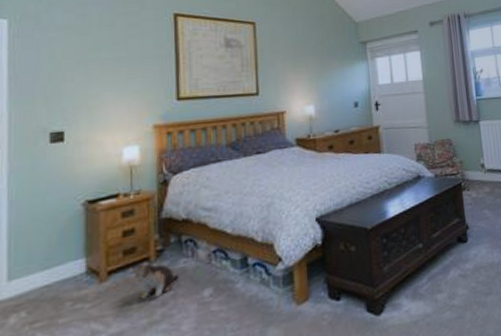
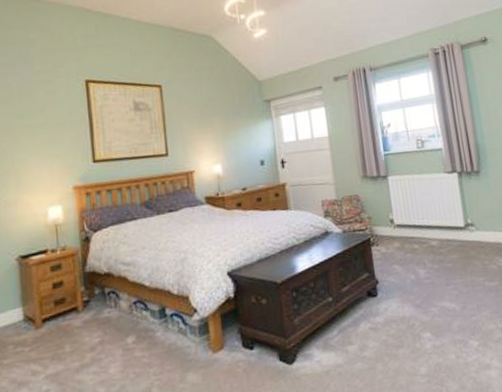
plush toy: present [130,261,178,299] -> none [61,310,104,344]

